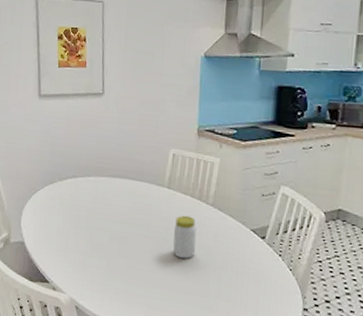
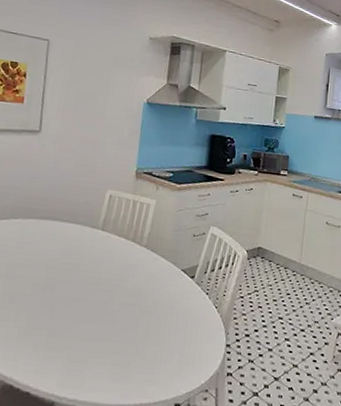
jar: present [173,215,196,259] -> none [102,257,129,304]

